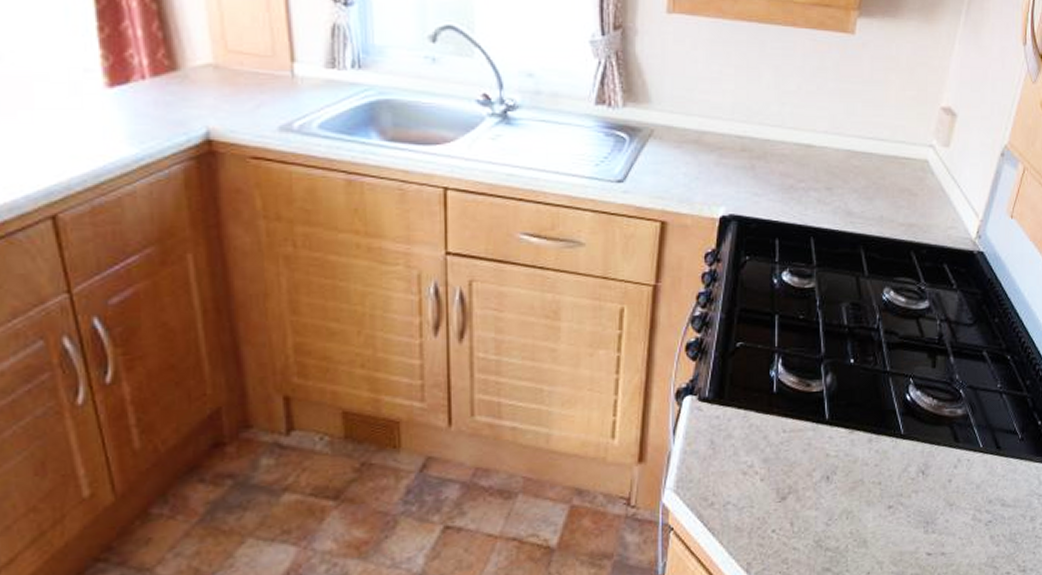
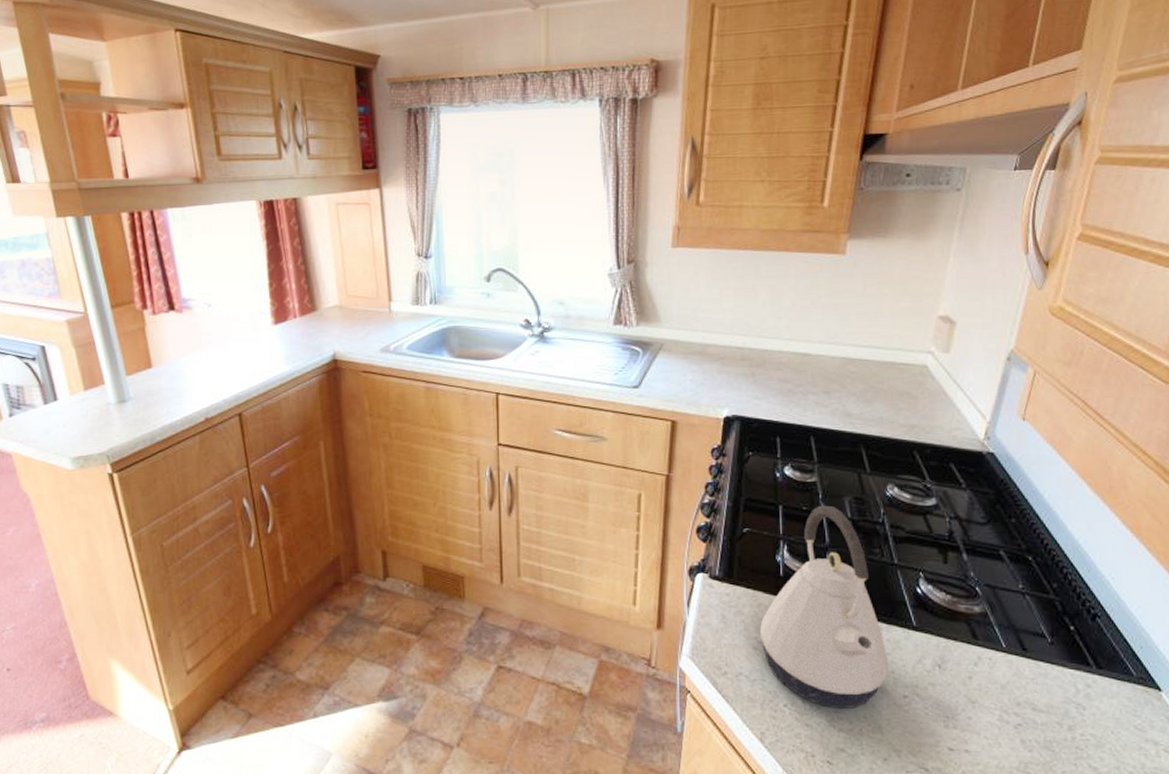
kettle: none [751,312,876,528] -> present [760,505,889,710]

